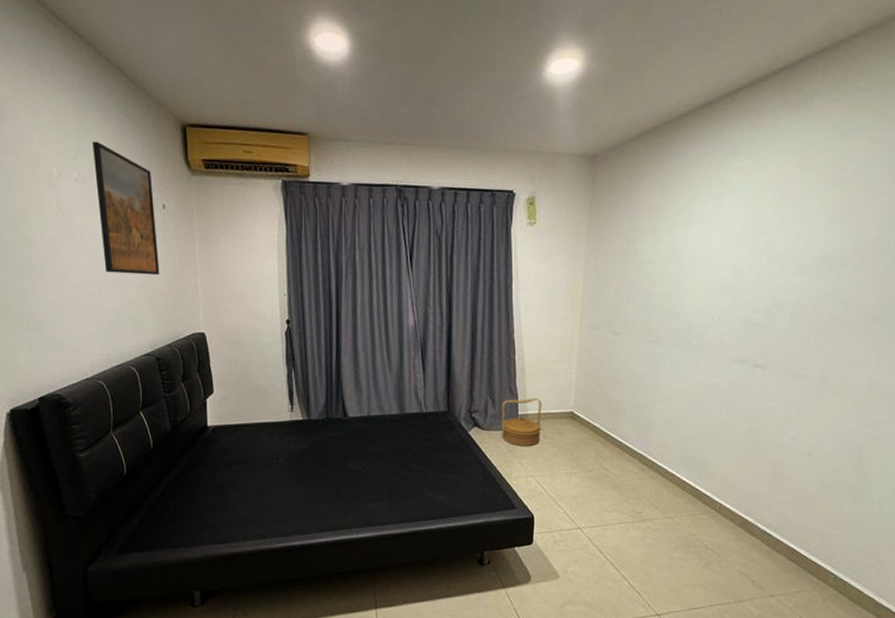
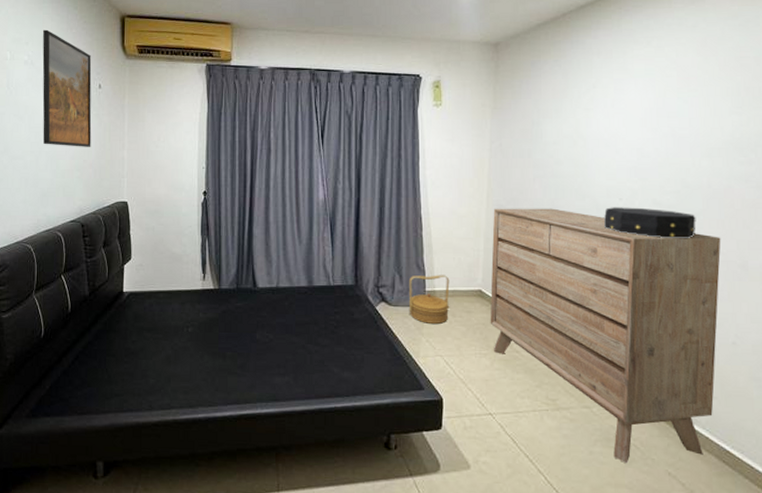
dresser: none [581,329,805,566] -> present [490,208,721,464]
decorative box: none [694,326,783,357] -> present [603,207,696,239]

